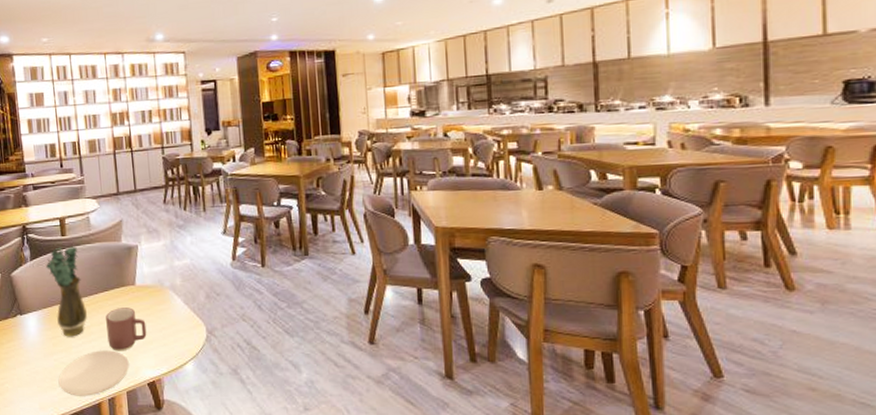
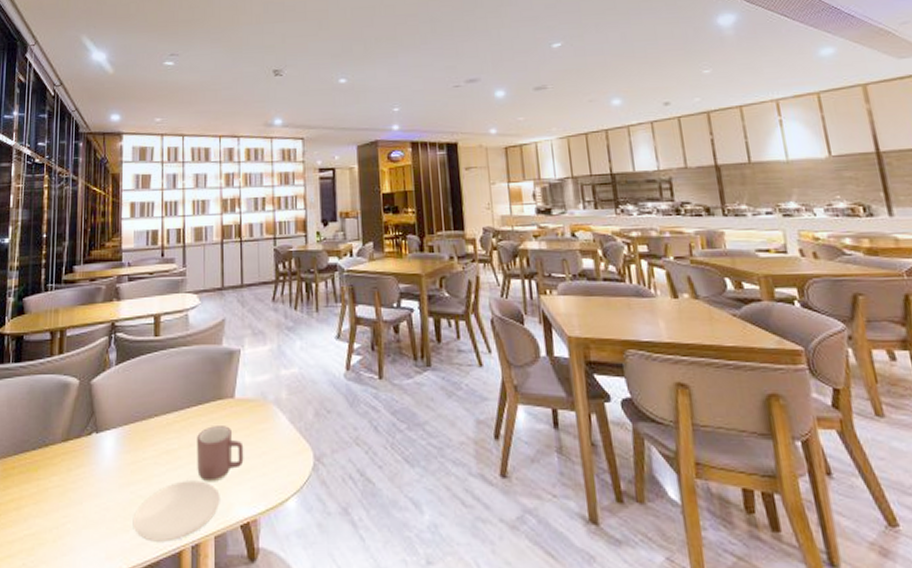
vase: present [46,244,87,337] -> none [133,346,175,463]

